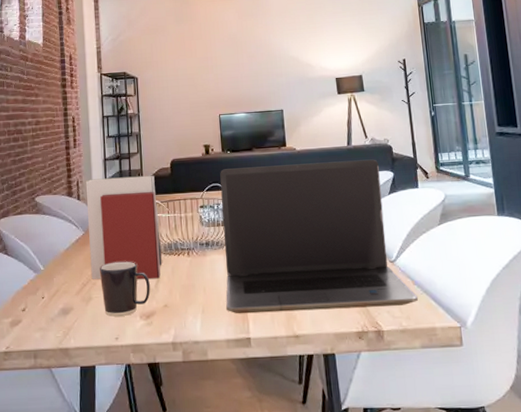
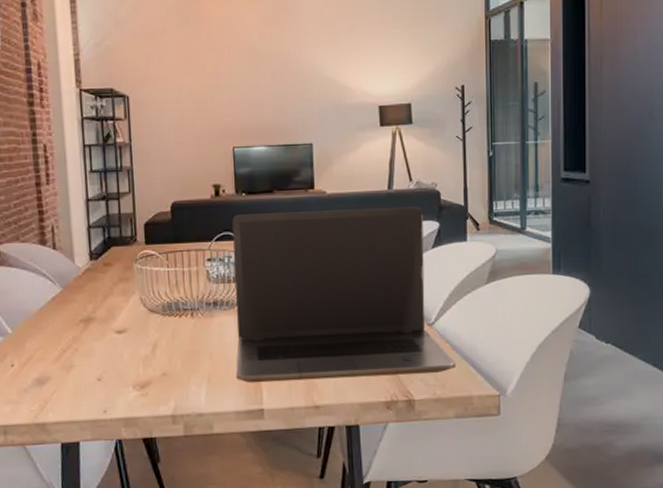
books: present [85,175,163,280] -> none [62,220,161,345]
mug: present [99,261,150,317] -> none [82,323,146,387]

